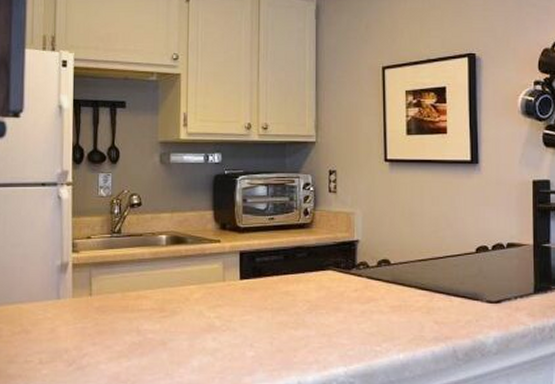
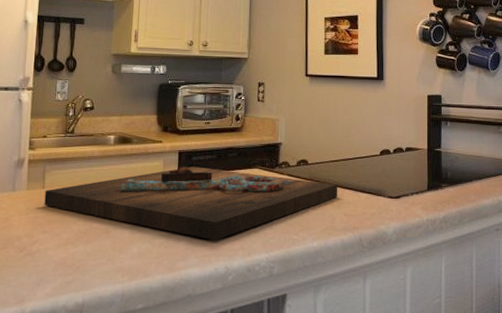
cutting board: none [92,267,427,353] -> present [44,165,338,241]

